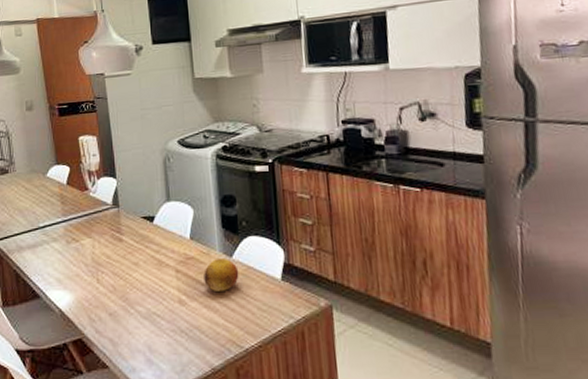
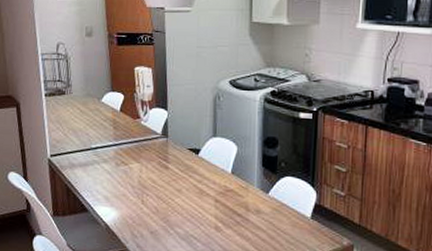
fruit: present [204,259,239,291] -> none [240,194,273,223]

